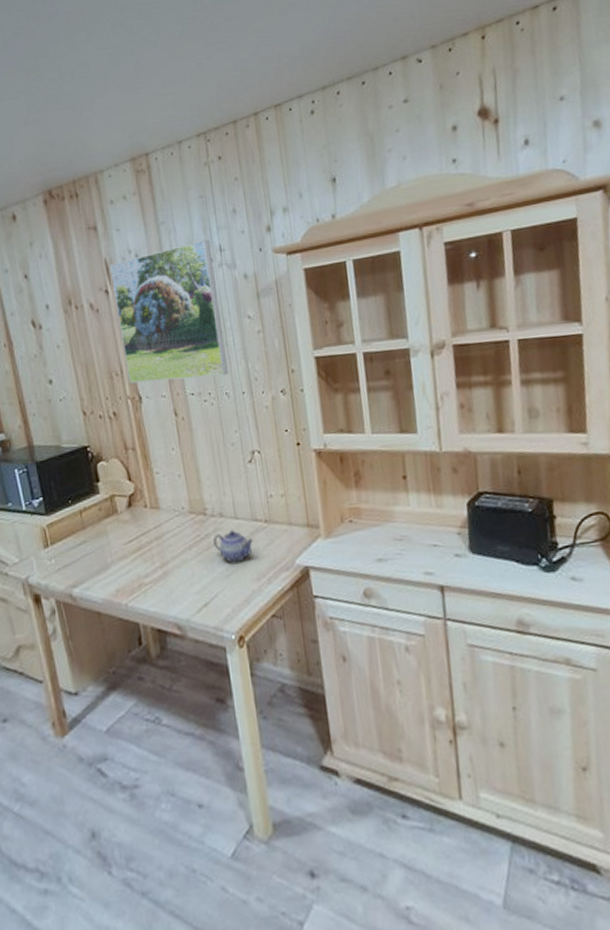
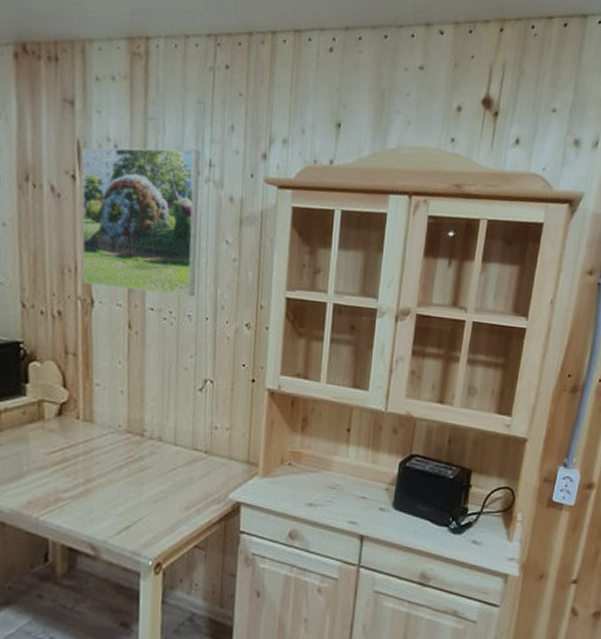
teapot: present [213,530,255,563] -> none [147,456,191,489]

